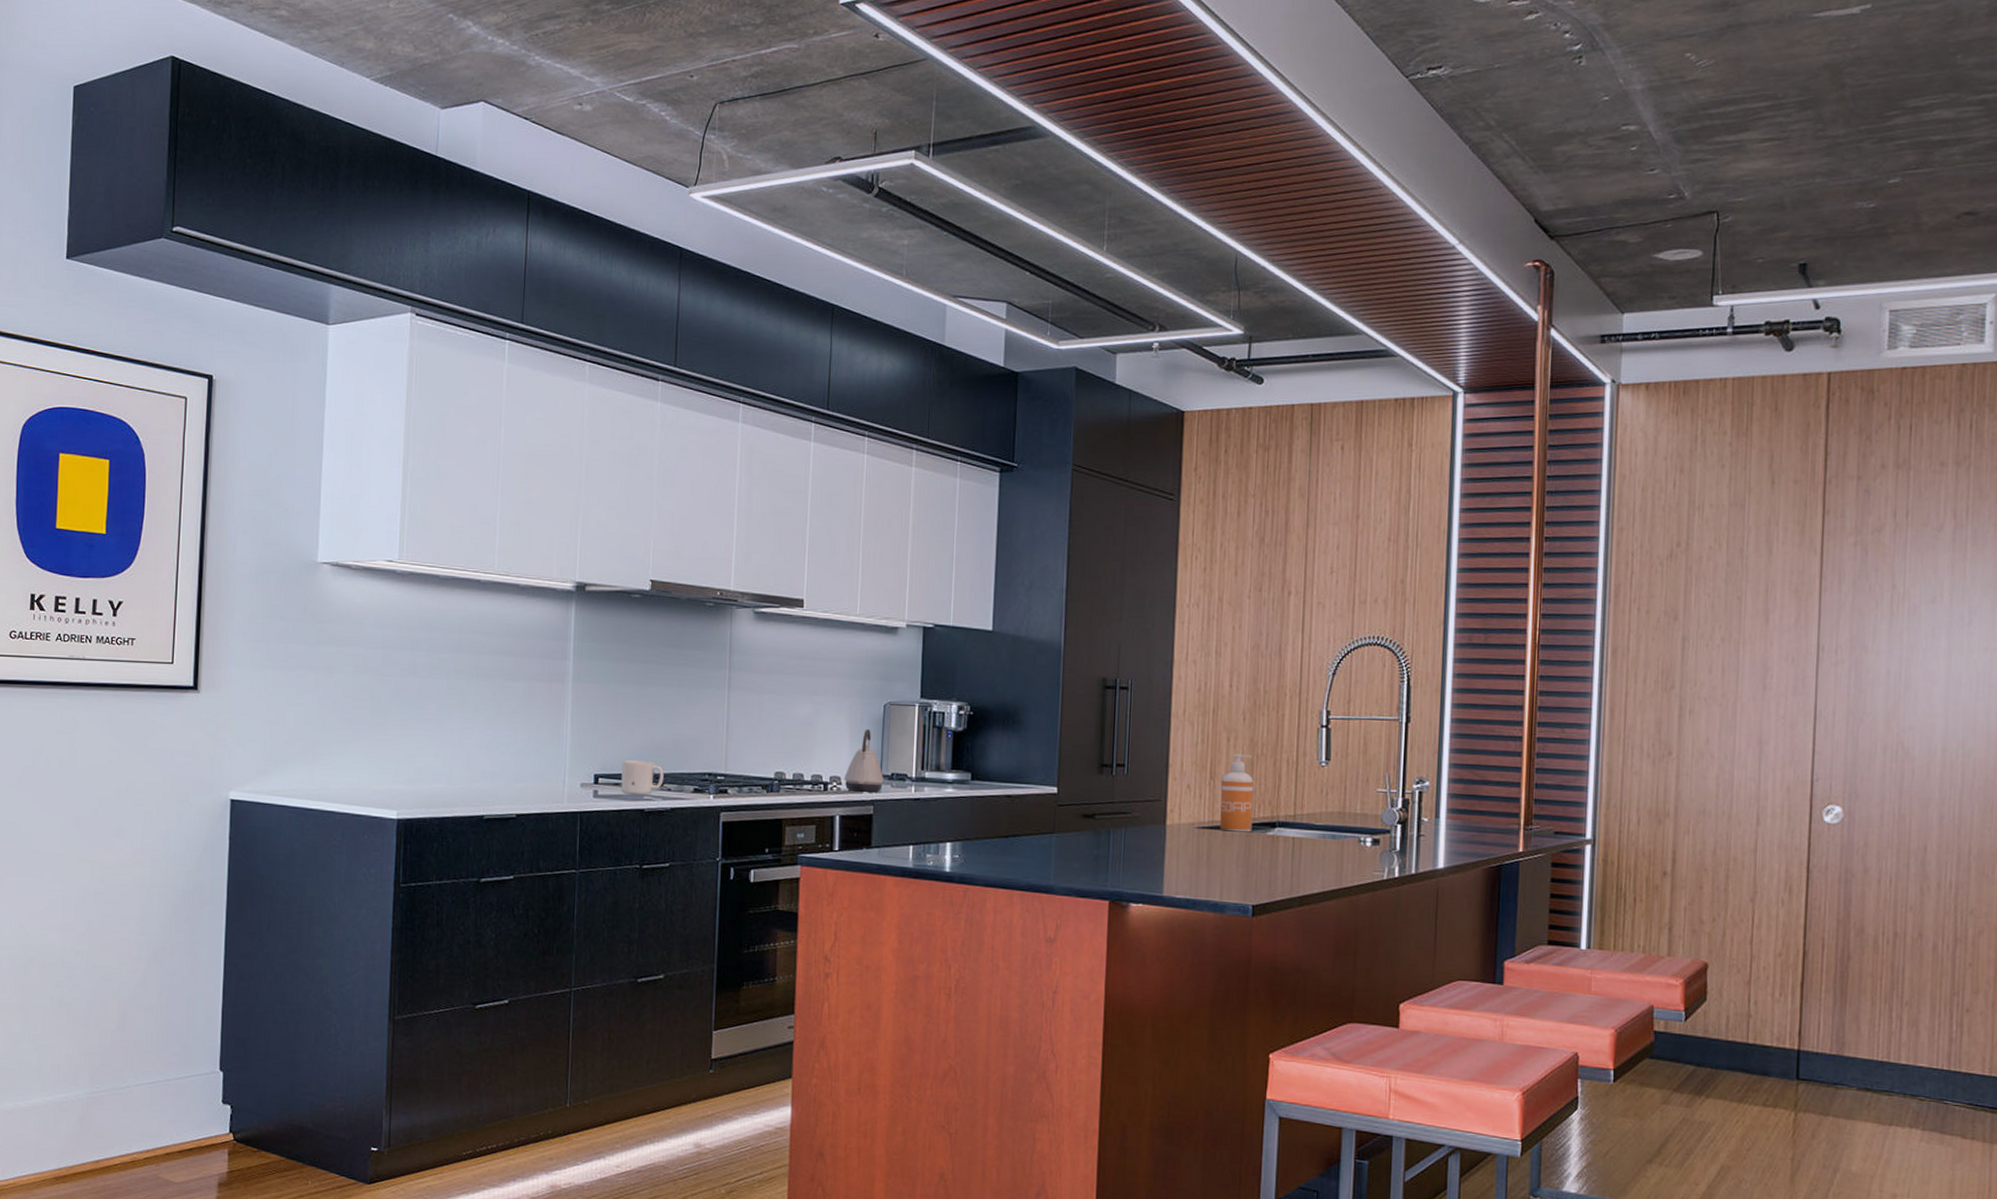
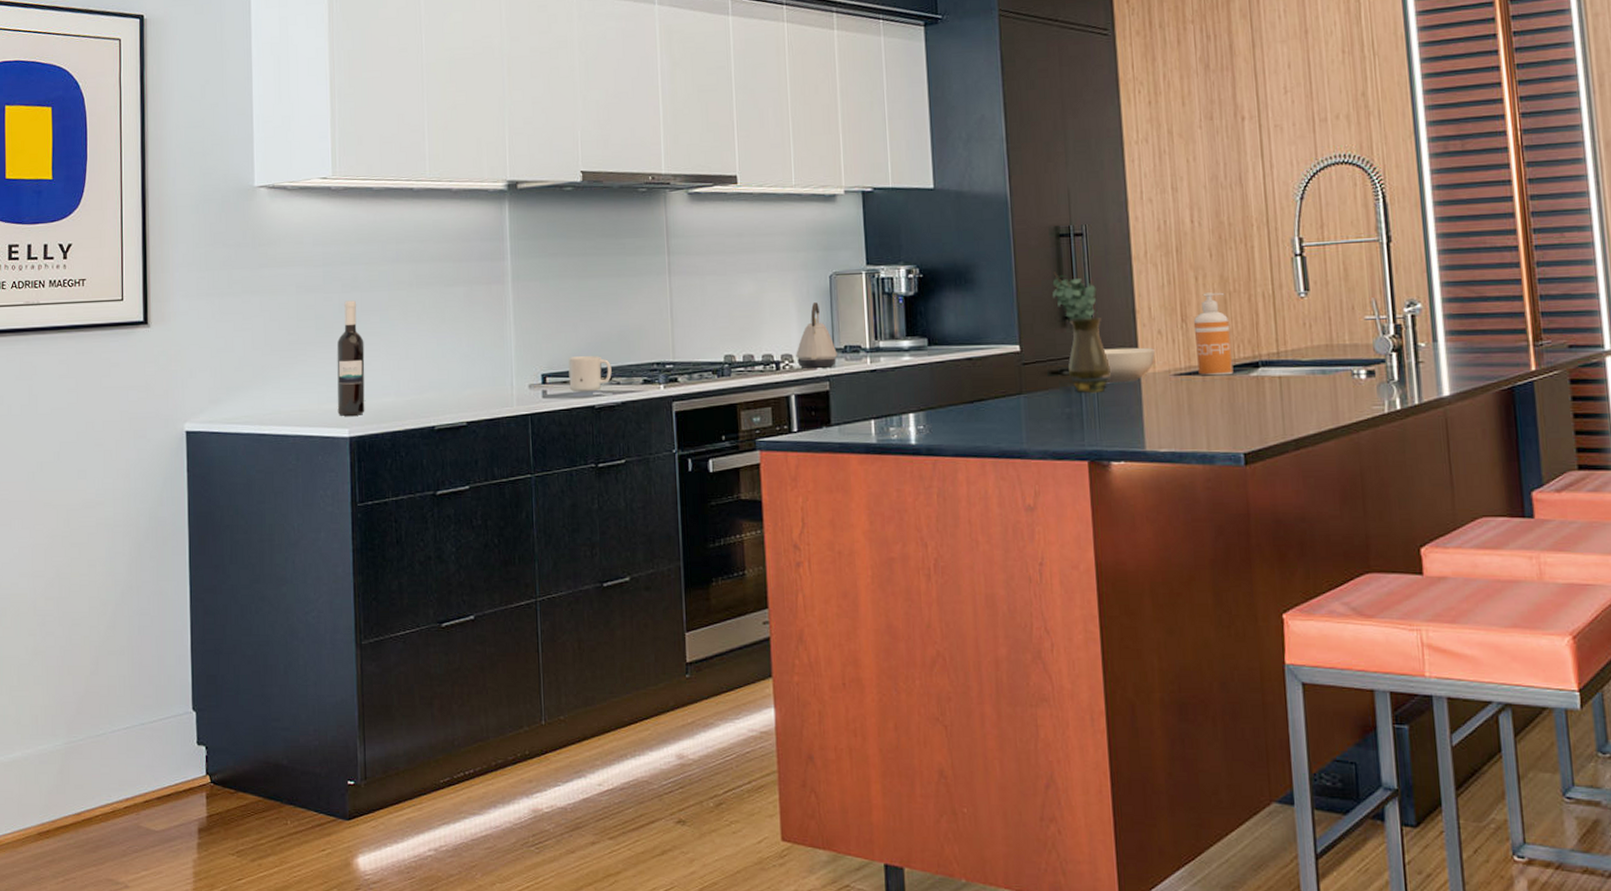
wine bottle: none [387,685,419,799] -> present [336,300,365,416]
vase: none [1092,721,1139,839] -> present [1051,271,1111,394]
bowl: none [1135,798,1183,831] -> present [1103,347,1156,384]

